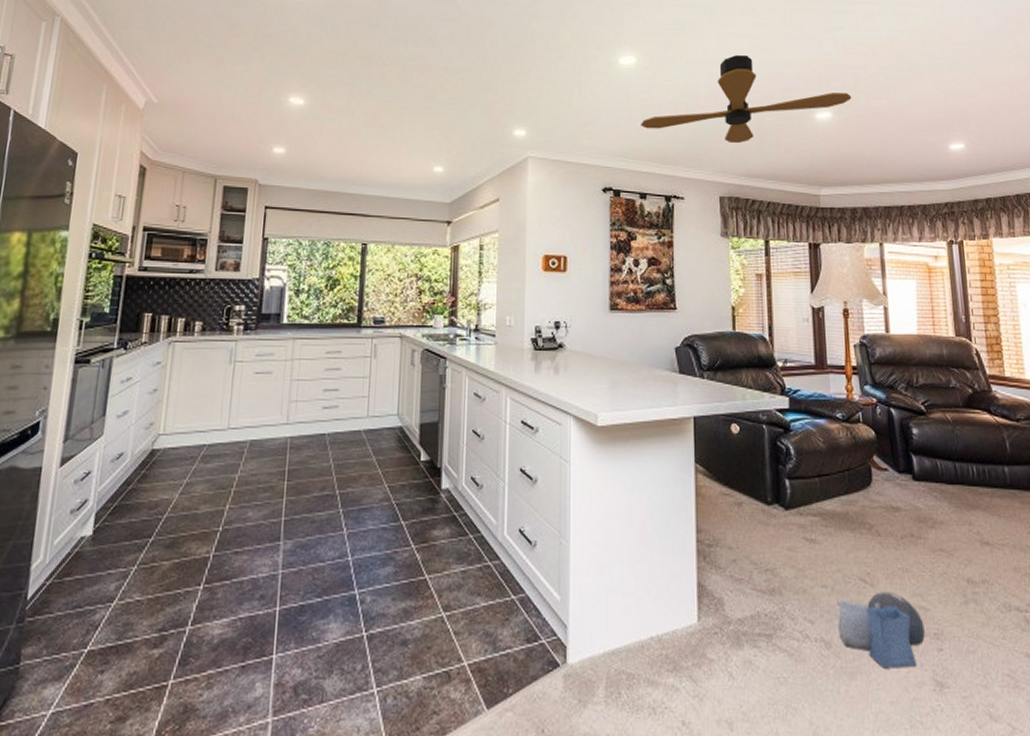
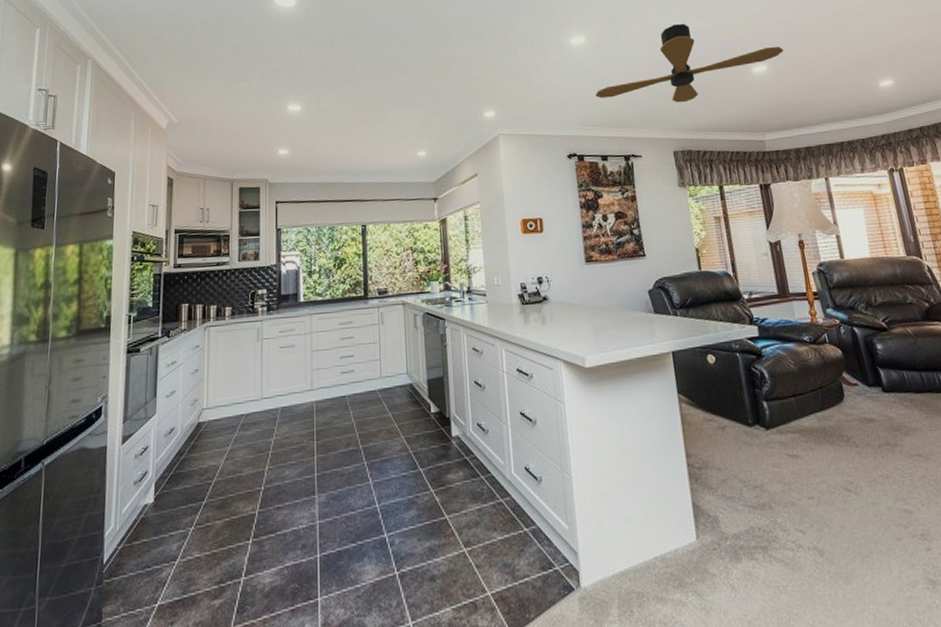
shopping bag: present [837,591,925,669] -> none [824,498,913,571]

